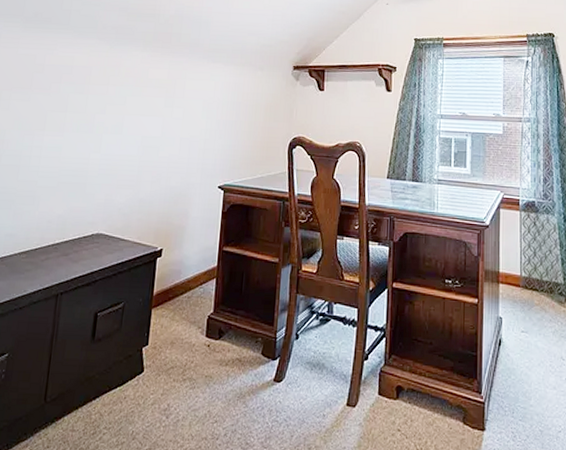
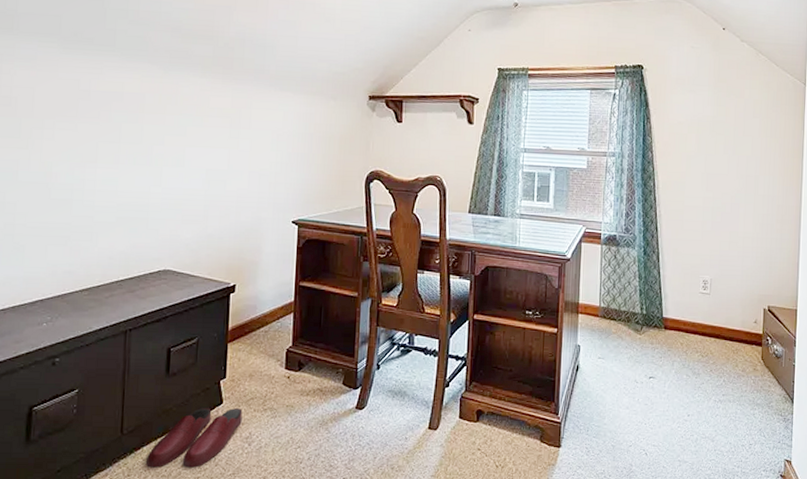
slippers: none [66,376,162,441] -> present [146,408,243,468]

